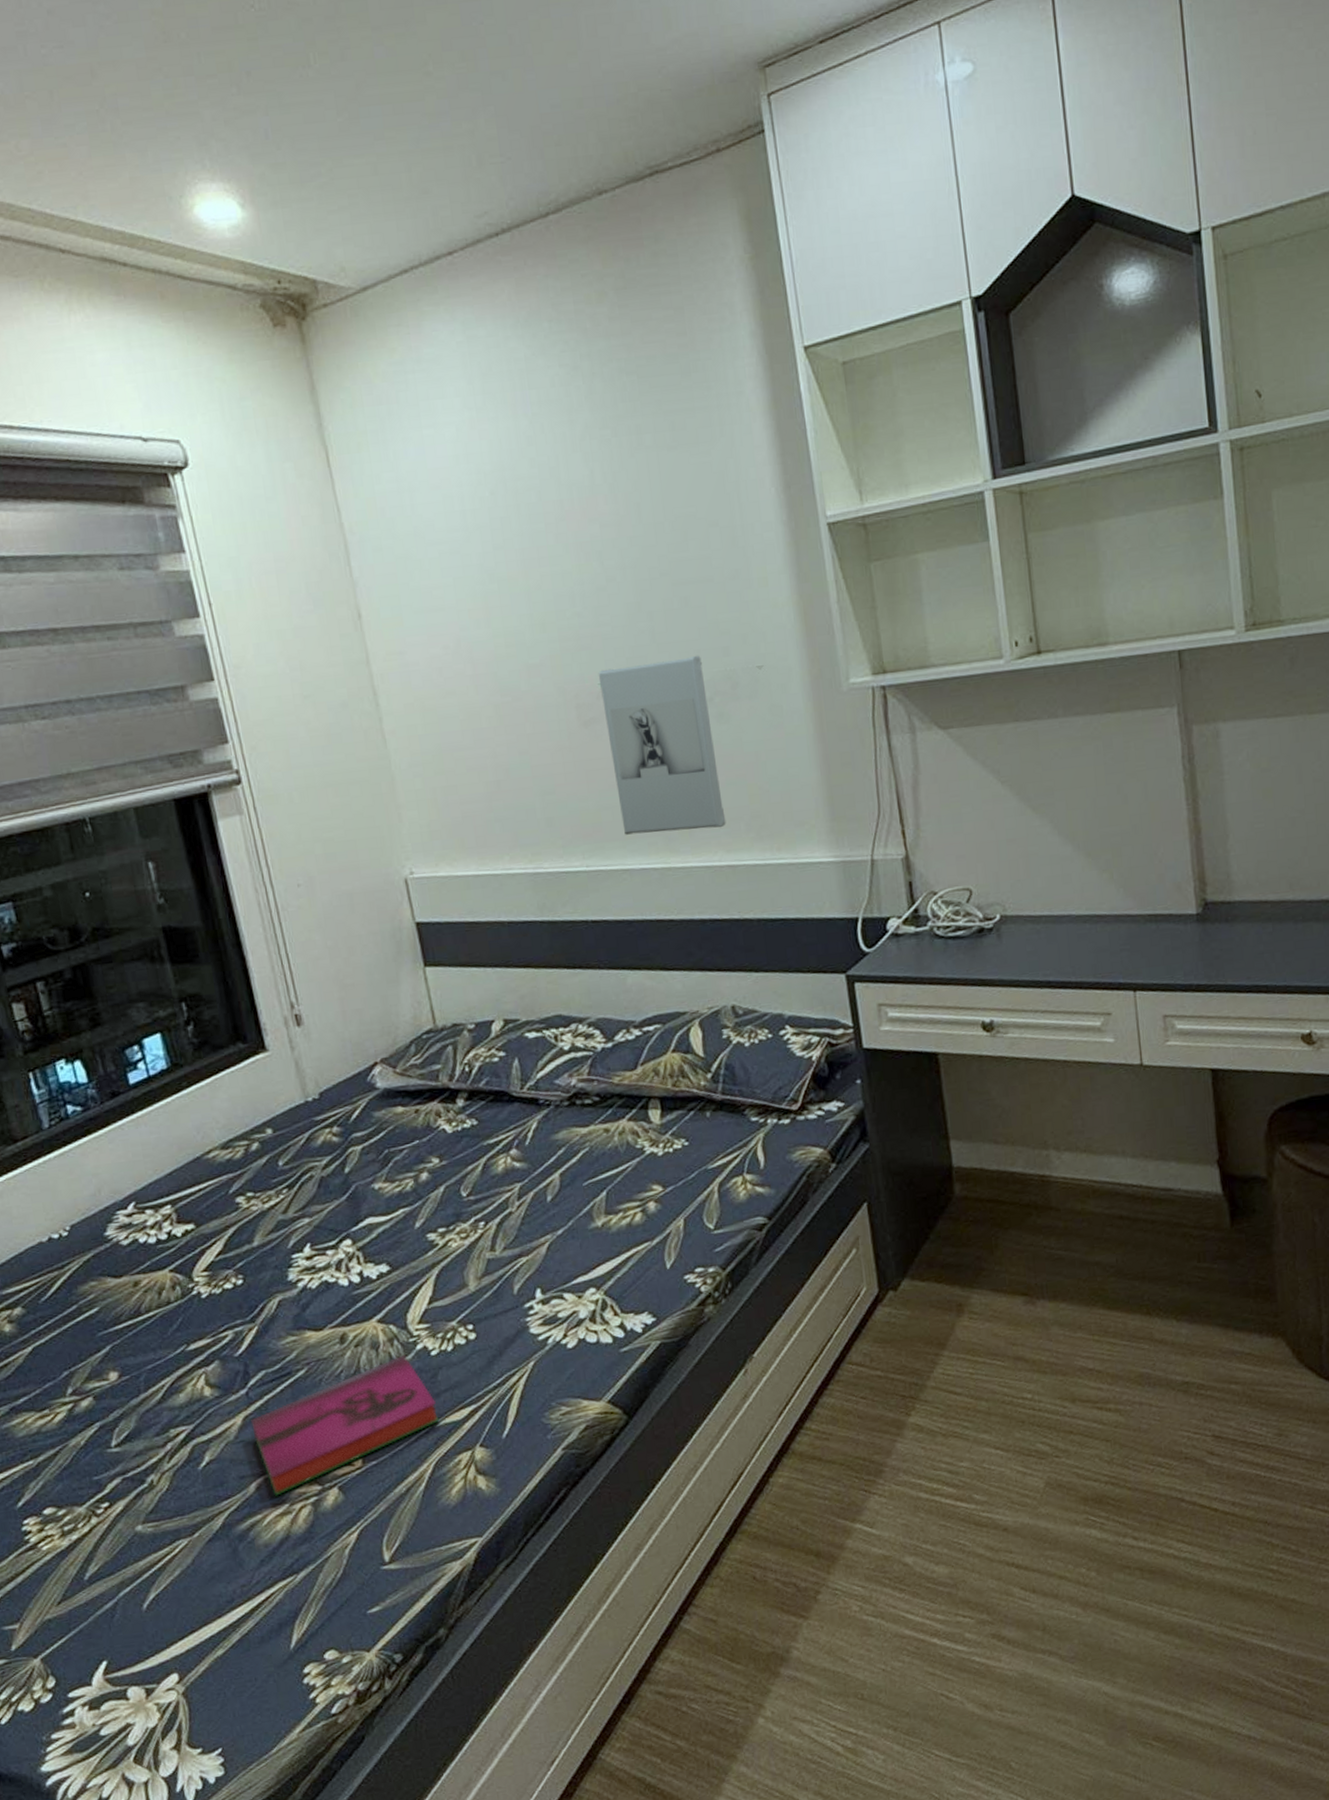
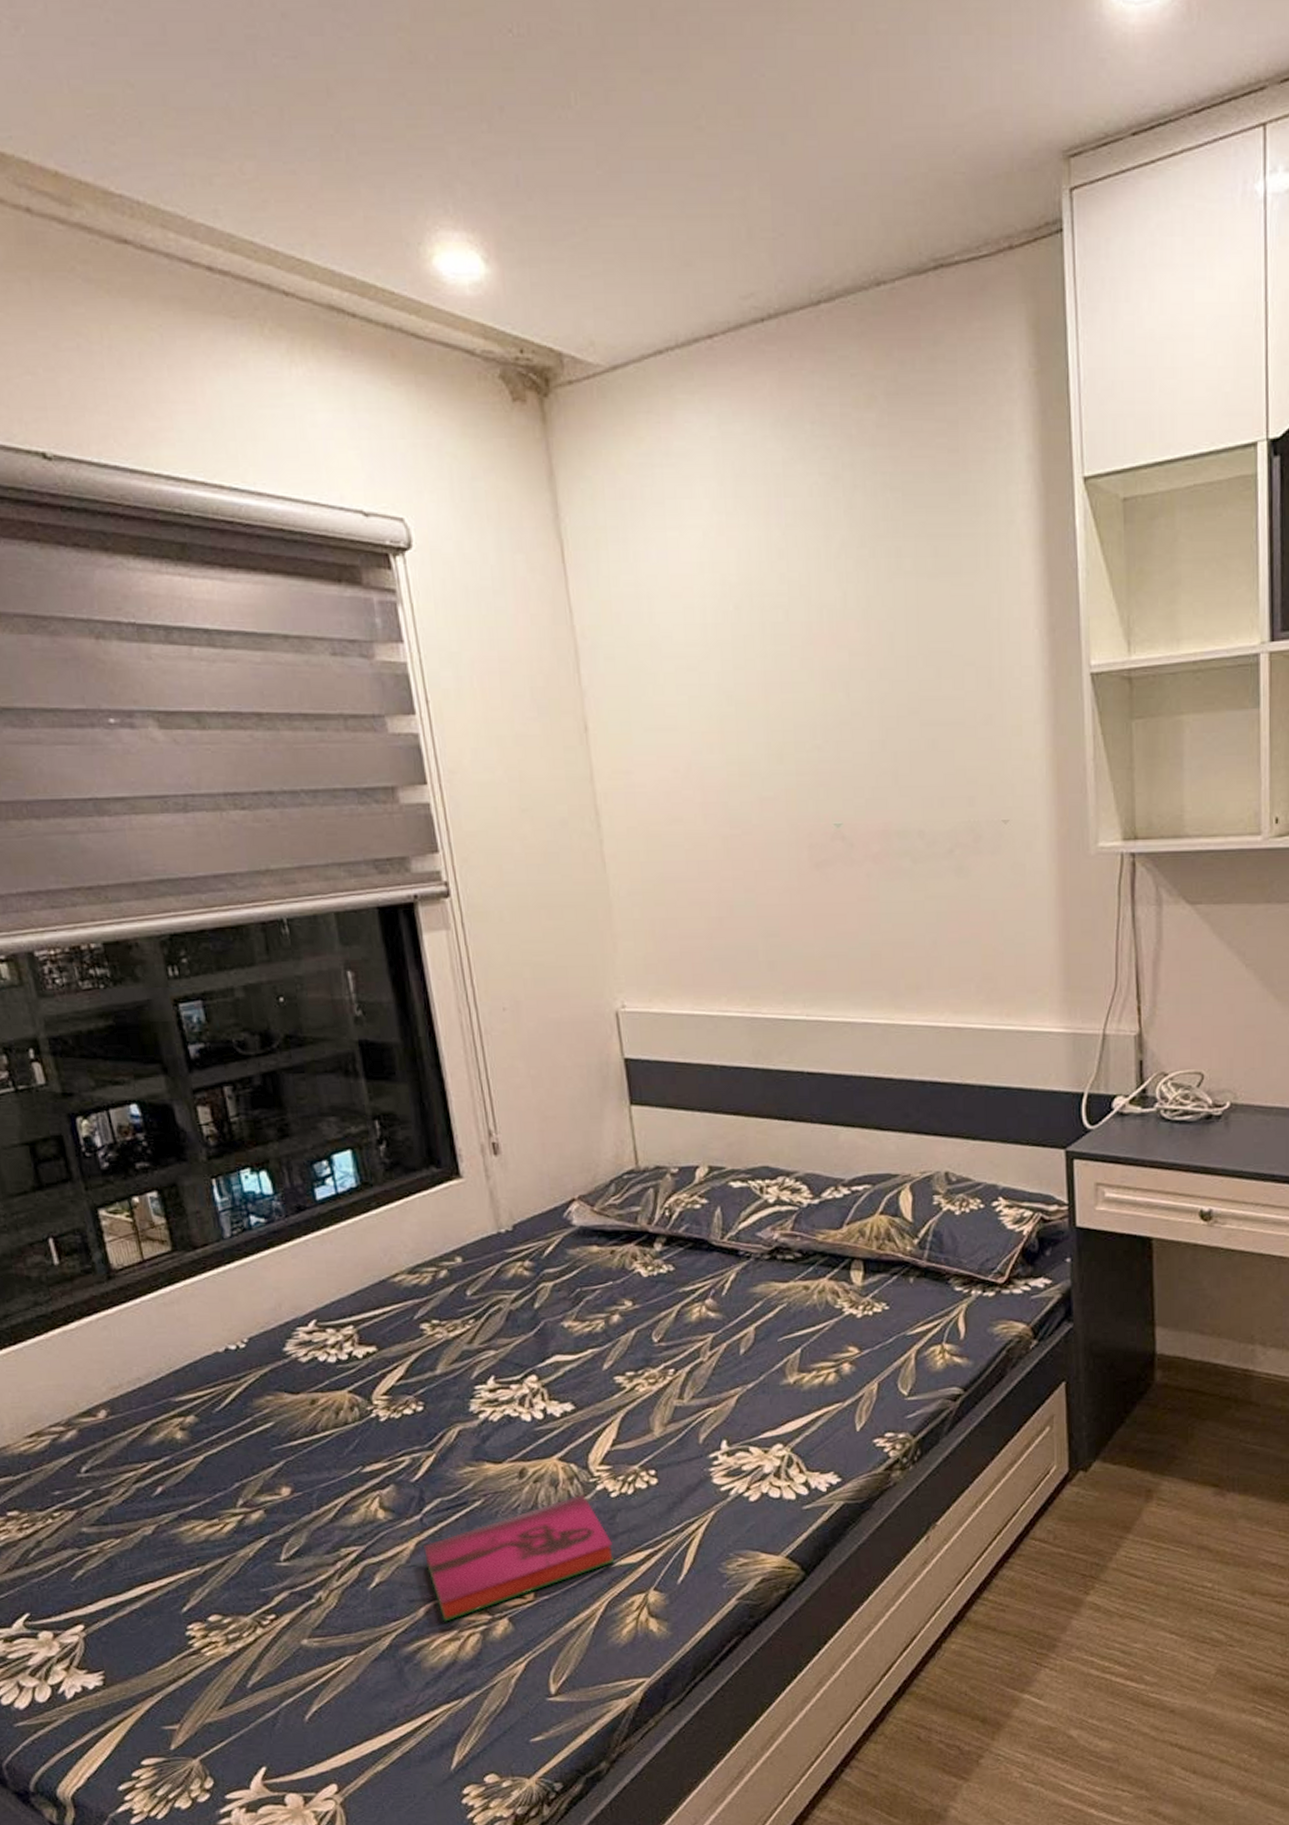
wall sculpture: present [598,655,726,835] -> none [834,802,956,988]

